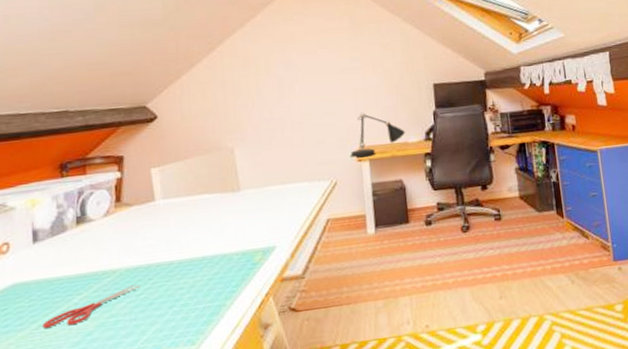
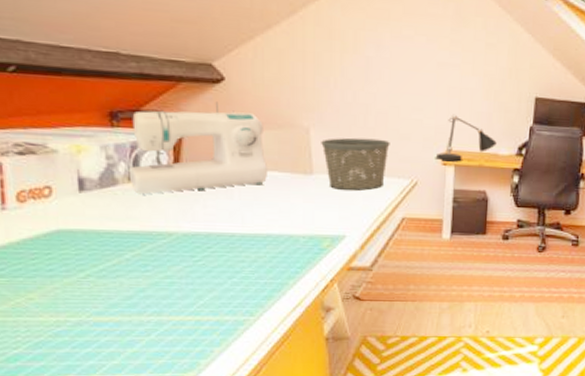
scissors: present [43,284,140,328] -> none [91,250,198,280]
sewing machine: none [76,139,200,237] -> present [128,102,269,195]
basket: none [245,147,308,202] -> present [321,137,390,191]

